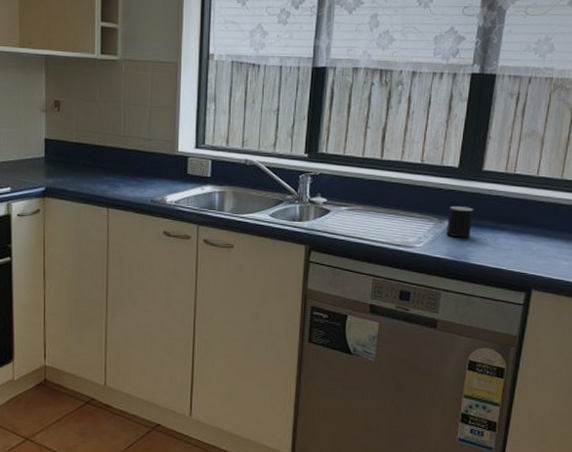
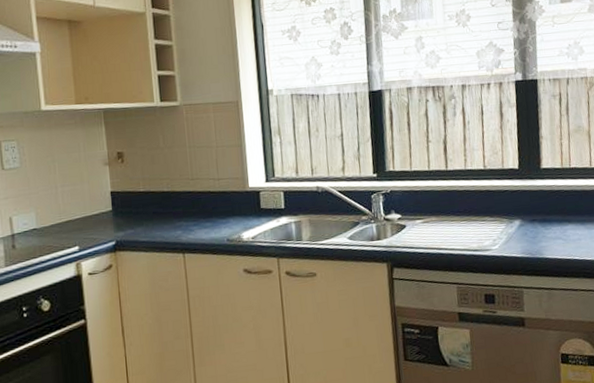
cup: present [446,206,474,238] -> none [517,204,541,235]

